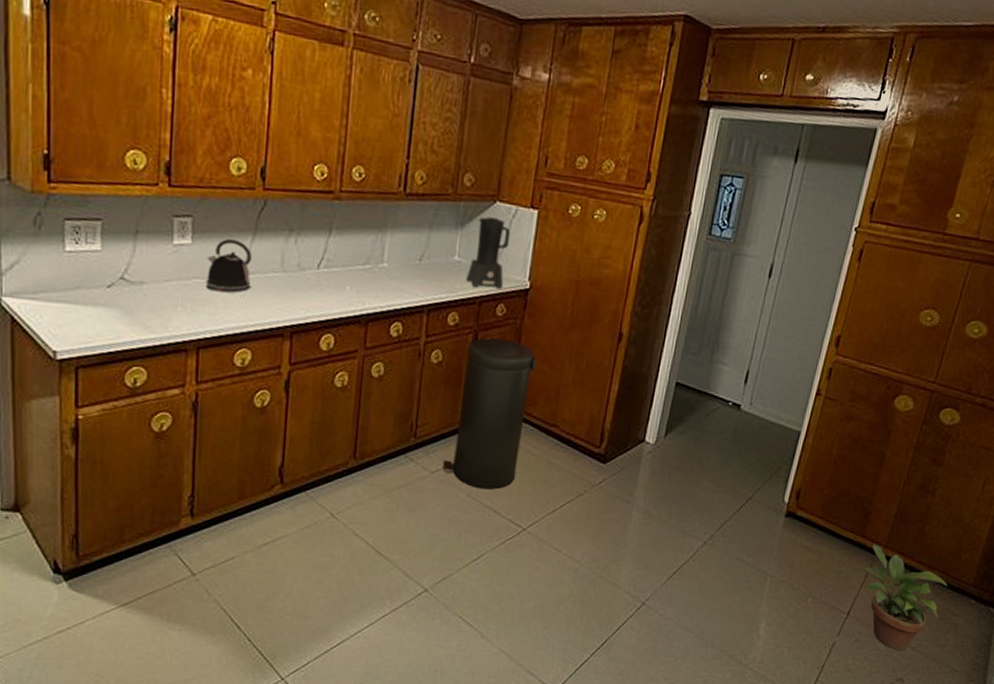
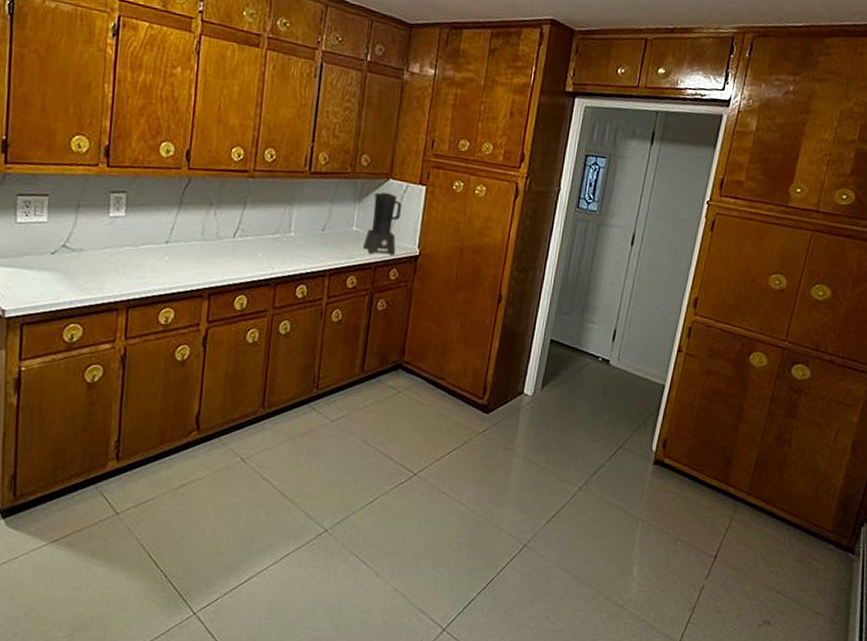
kettle: present [205,238,252,293] -> none [136,211,177,259]
pedal bin: present [442,337,538,490] -> none [341,298,427,437]
potted plant: present [866,544,948,651] -> none [730,491,808,594]

